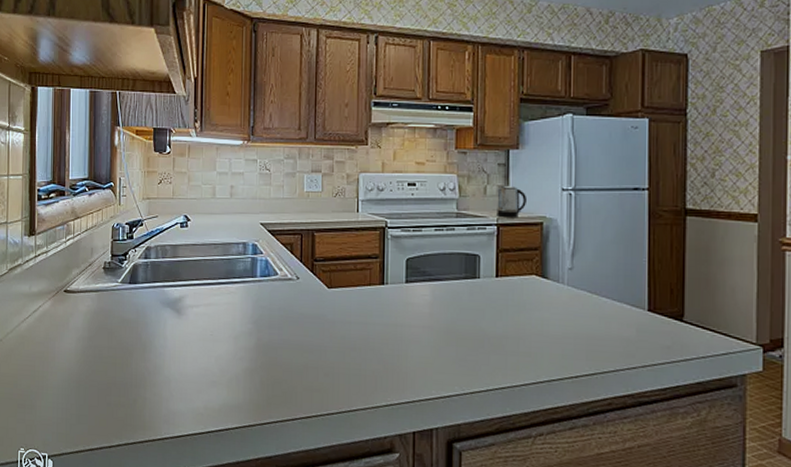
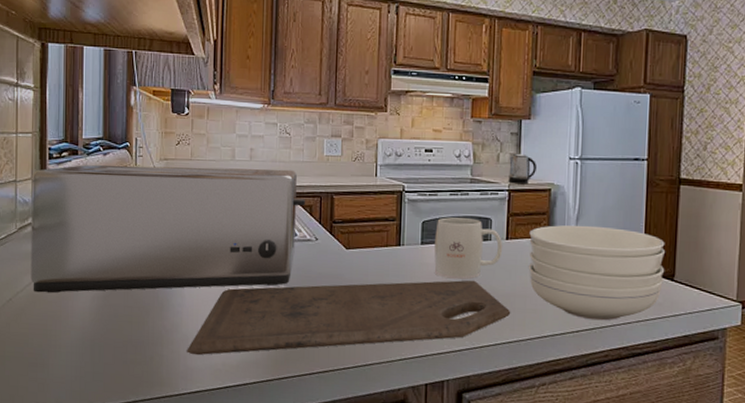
toaster: none [20,205,287,334] -> present [30,165,306,293]
cutting board: none [169,320,503,399] -> present [187,280,511,356]
mug: none [420,254,493,321] -> present [434,217,503,280]
bowl: none [520,261,673,366] -> present [528,225,666,321]

